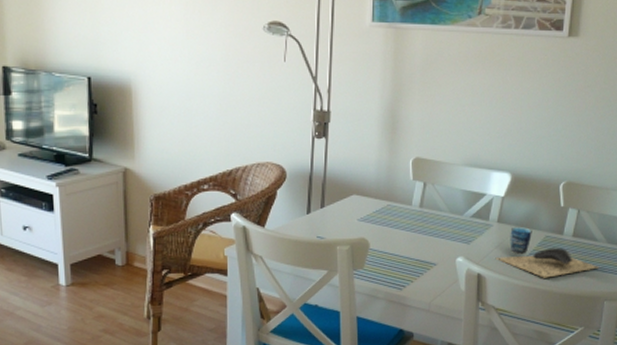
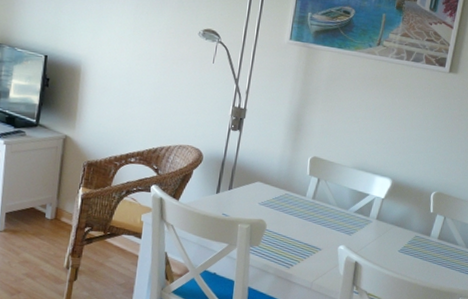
cup: present [495,226,599,278] -> none [371,224,457,272]

